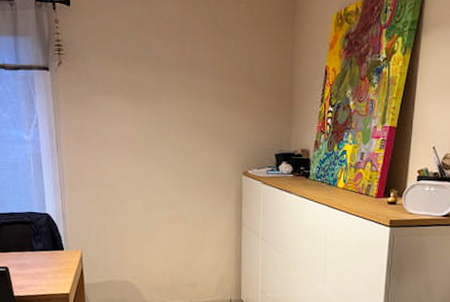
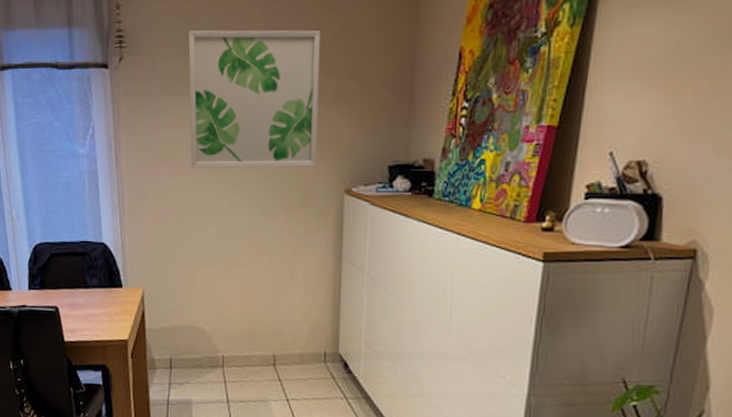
wall art: none [115,43,222,154] -> present [188,30,321,168]

